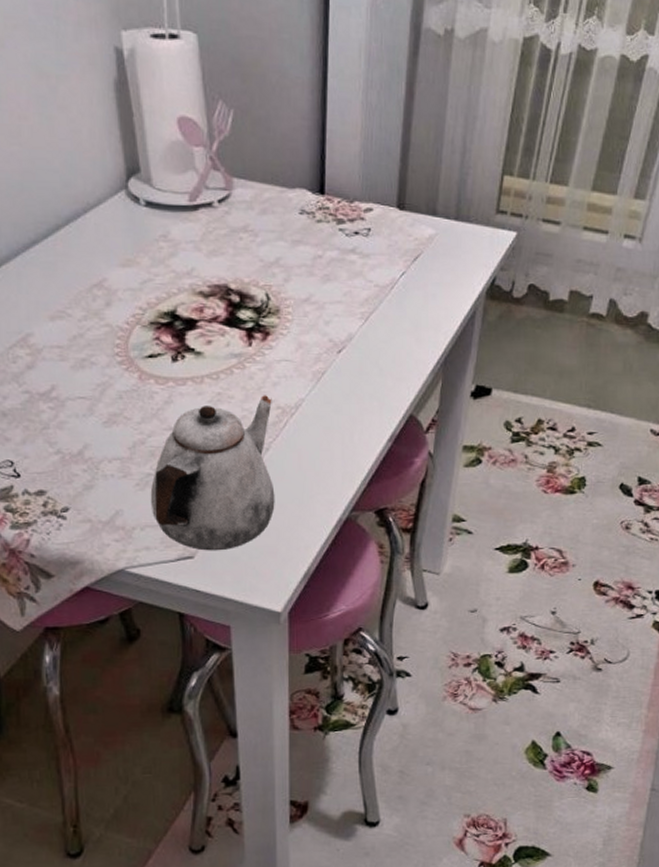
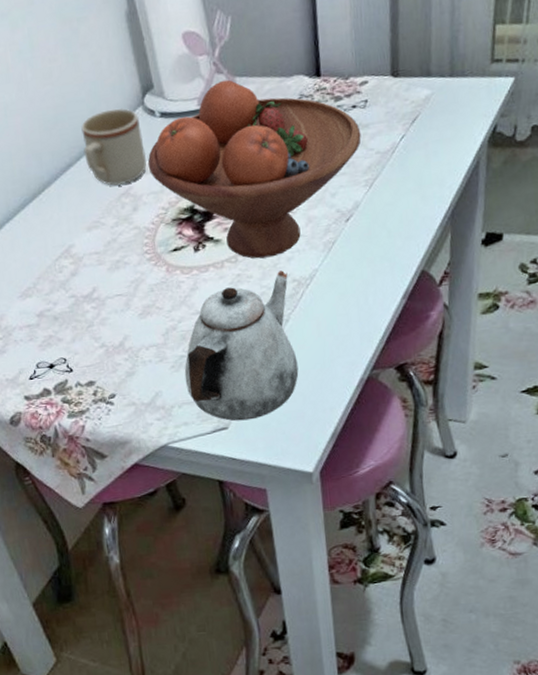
mug: none [51,187,126,274] -> present [81,107,147,186]
fruit bowl: none [126,178,361,379] -> present [147,79,361,259]

